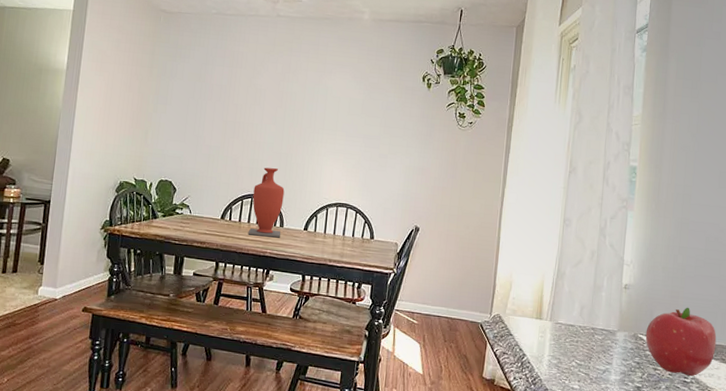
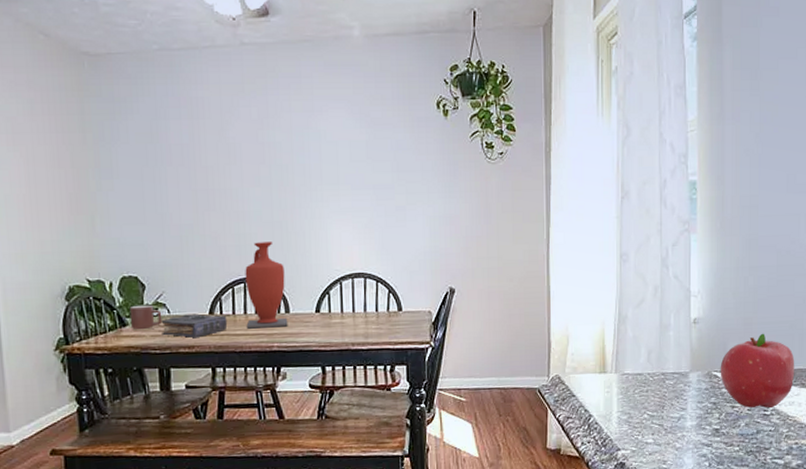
mug: none [160,203,185,225] -> present [129,304,162,332]
book: none [182,216,234,237] -> present [161,313,228,339]

